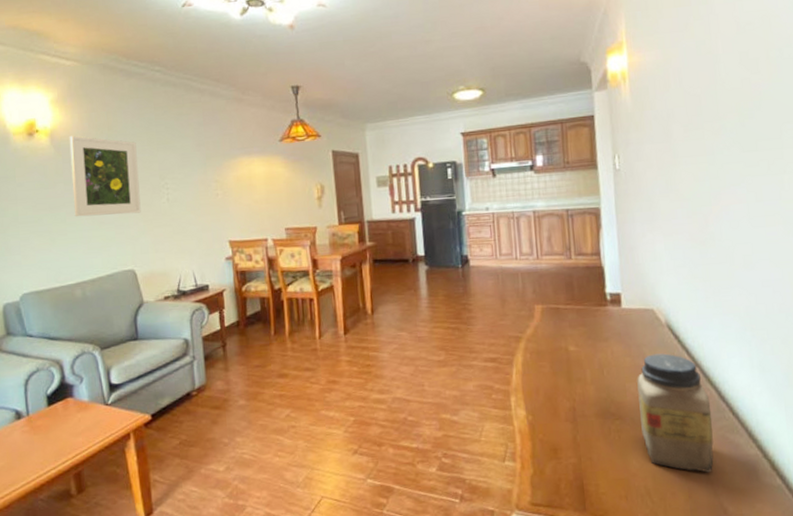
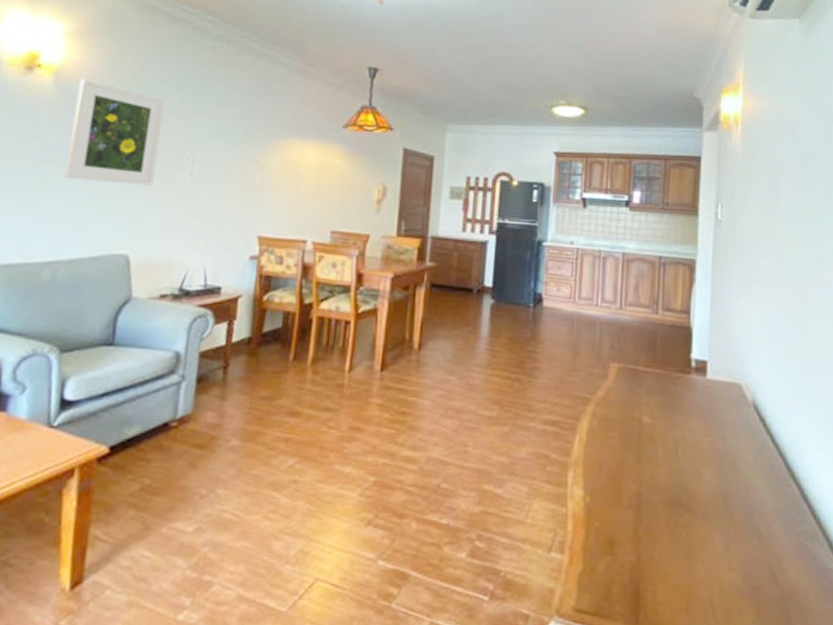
jar: present [637,353,714,473] -> none [713,437,792,587]

